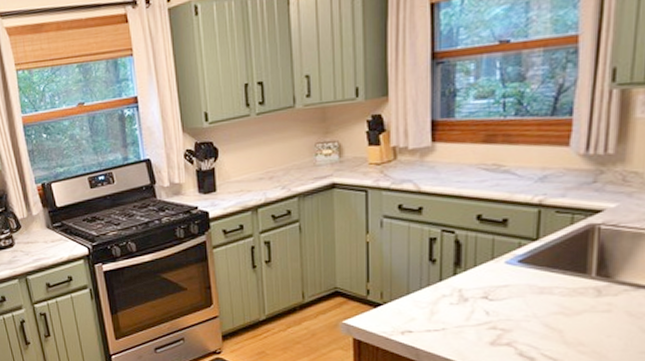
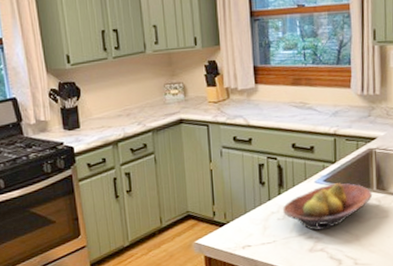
fruit bowl: none [458,265,590,321] -> present [283,183,373,231]

